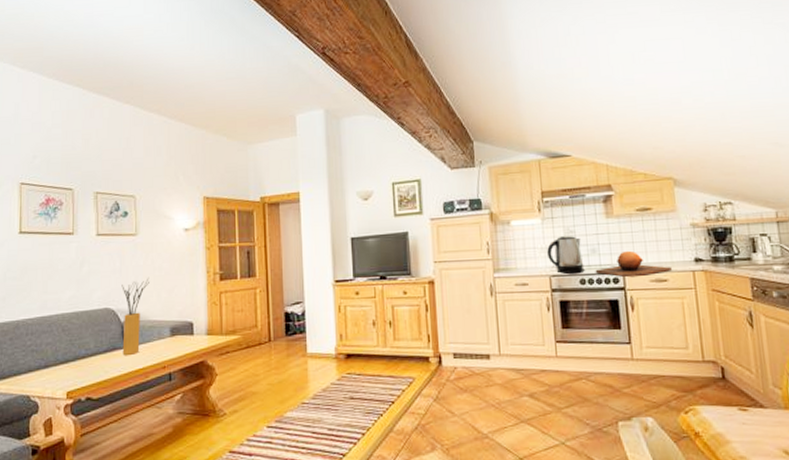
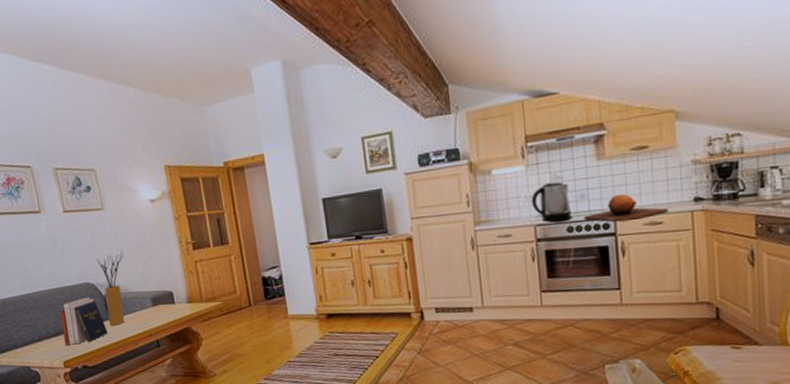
books: none [72,323,120,374] -> present [60,297,108,345]

